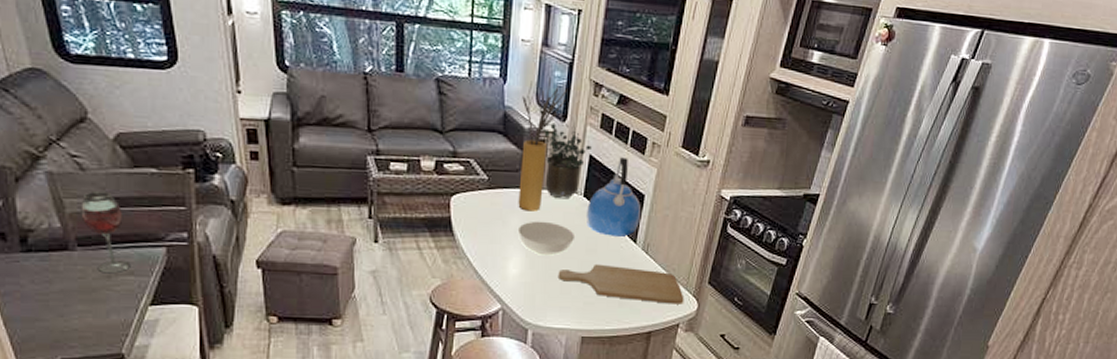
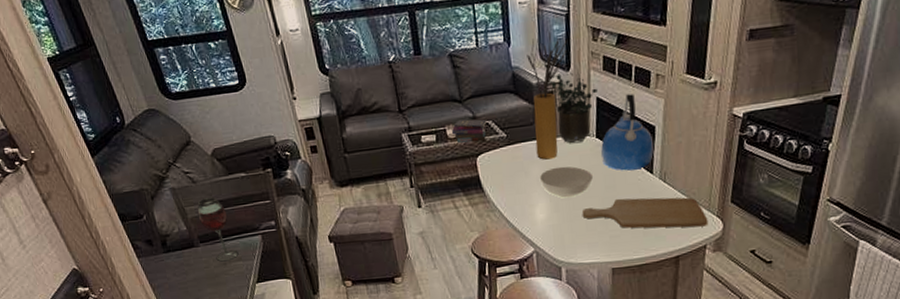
books: none [427,151,469,180] -> present [452,119,487,144]

